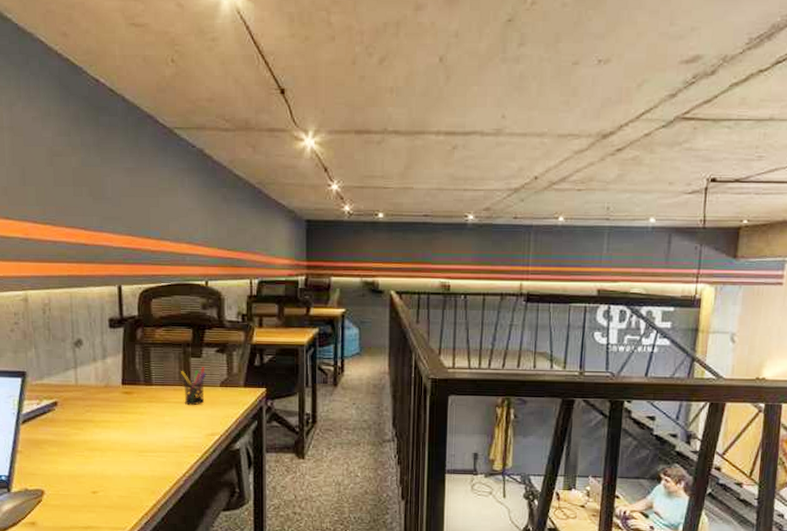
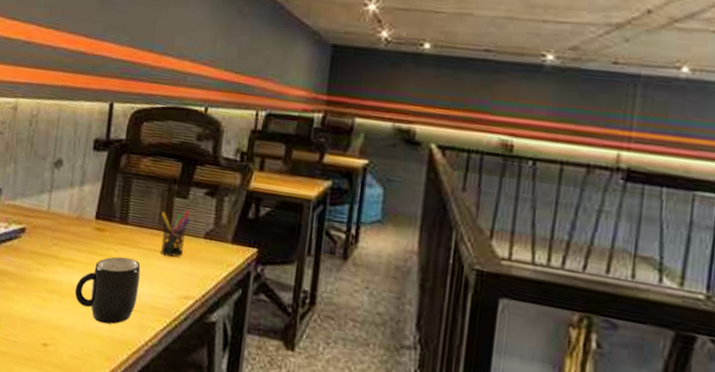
mug: none [113,412,171,467] -> present [74,256,141,324]

